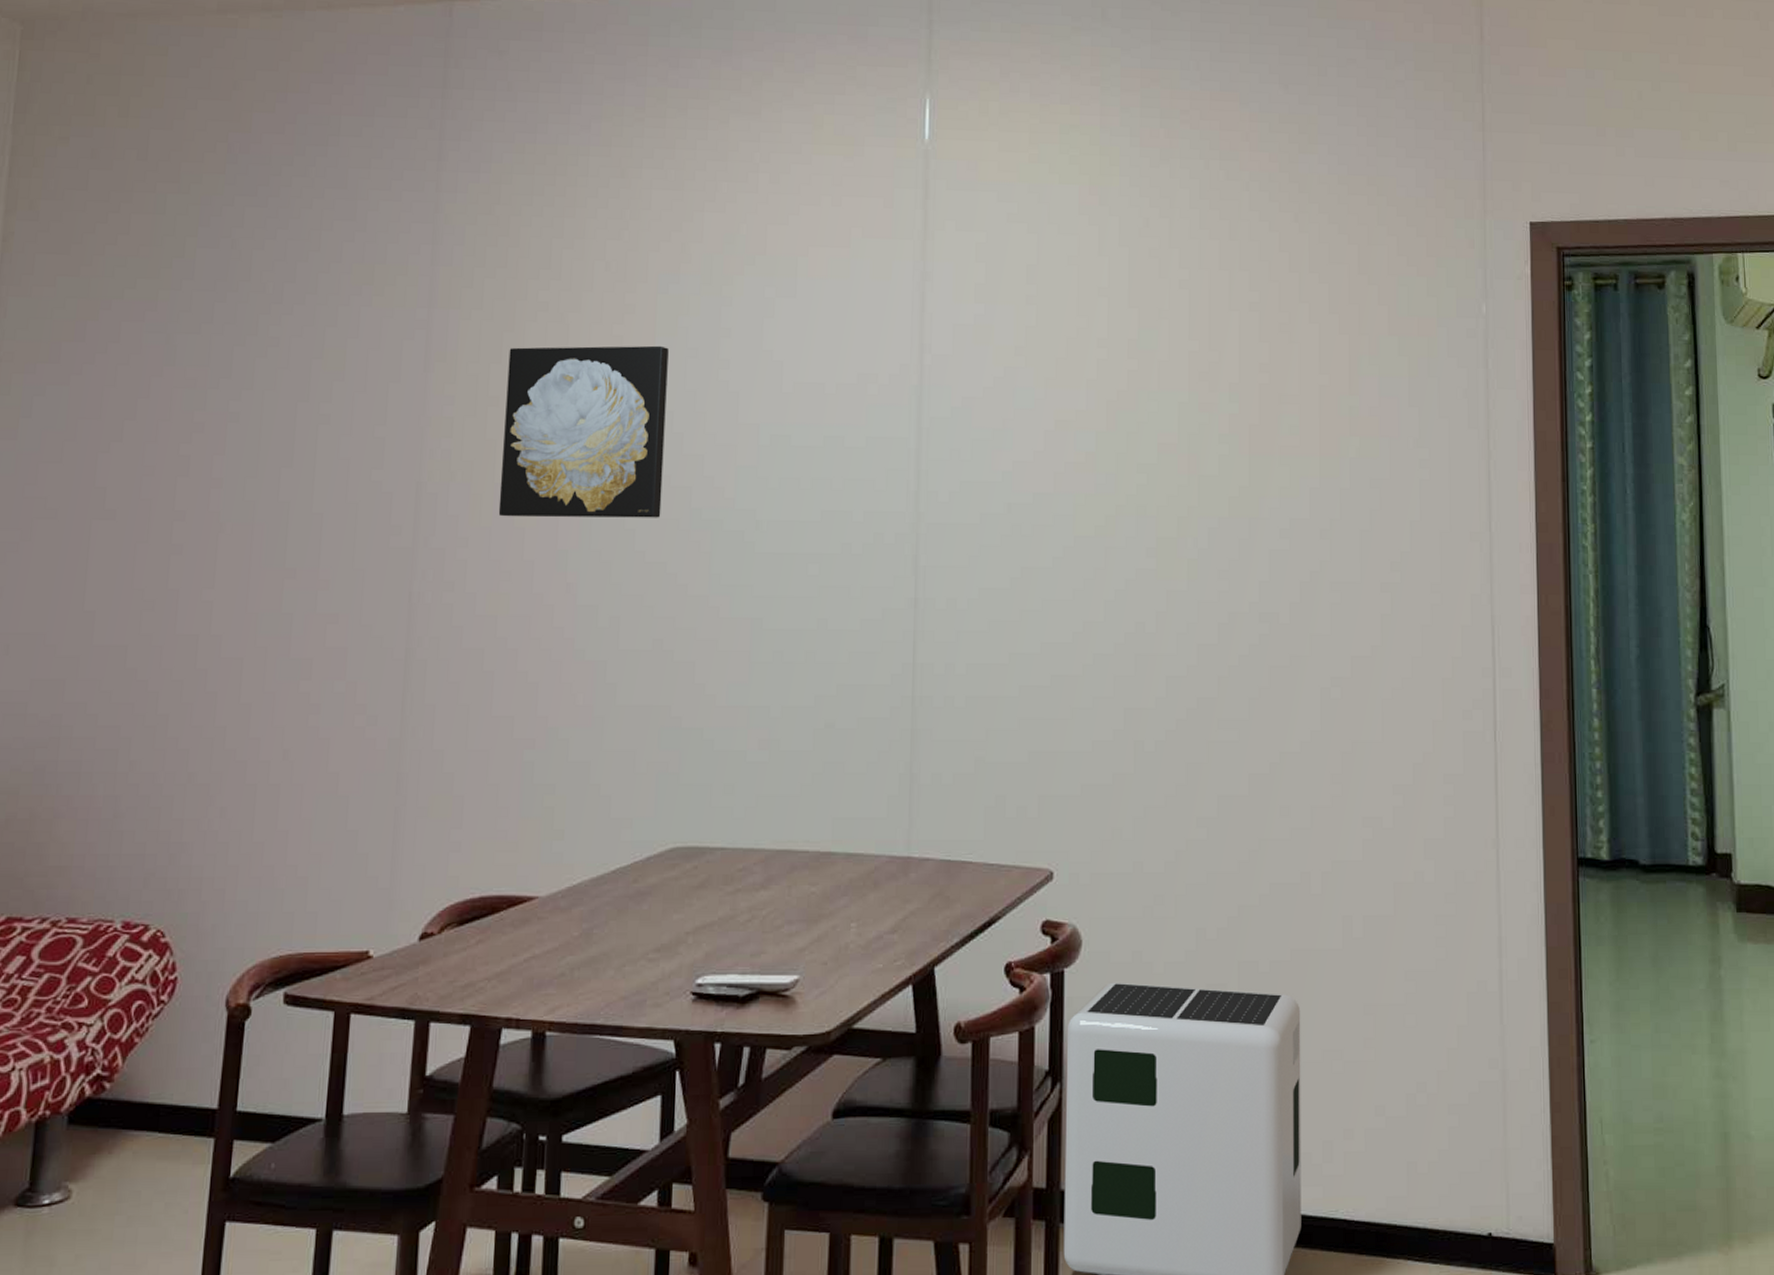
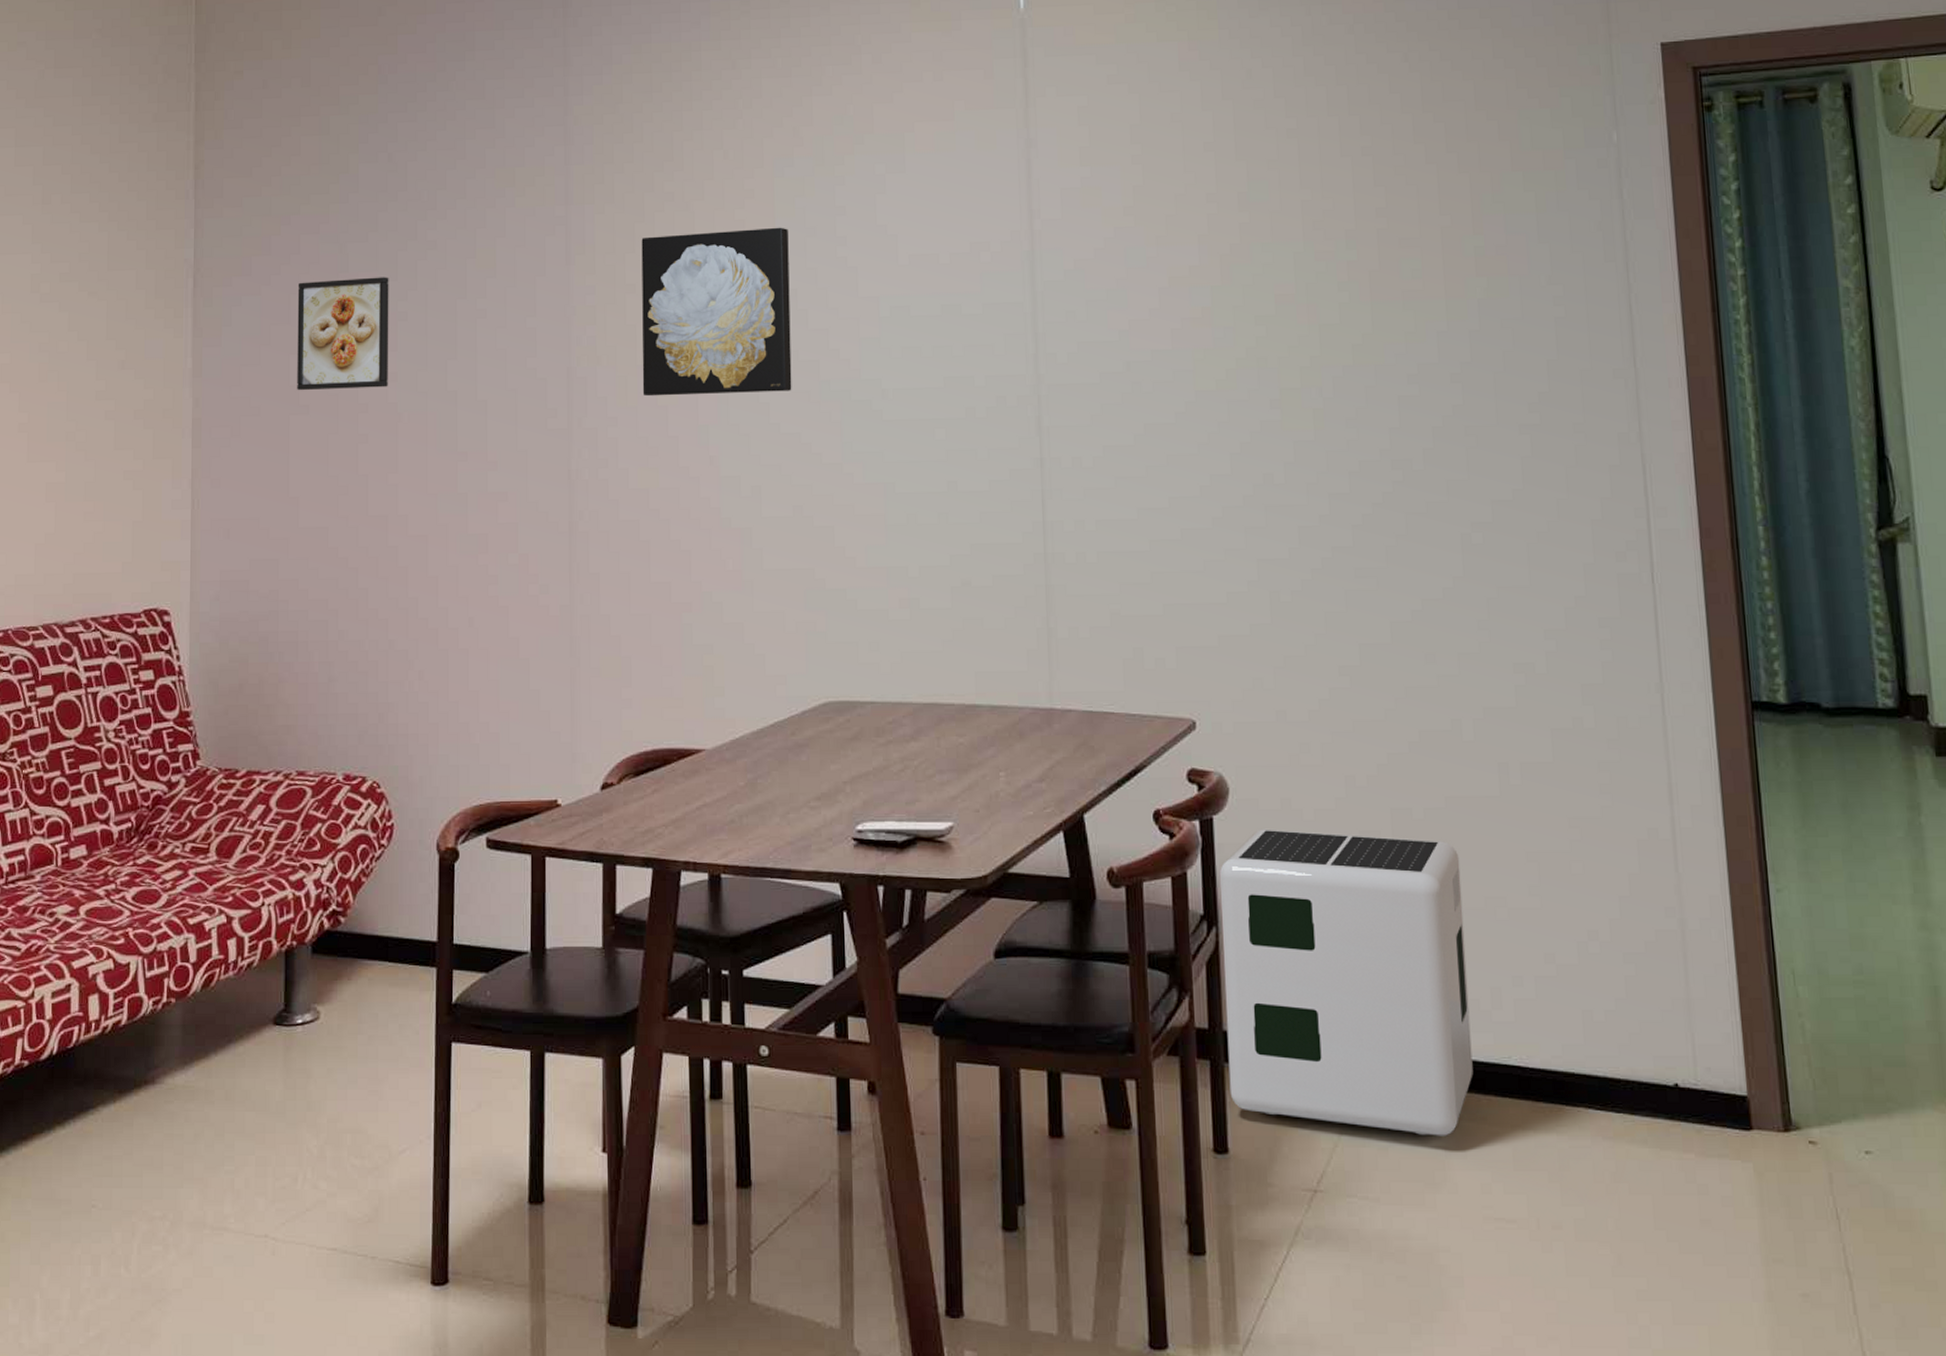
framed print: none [103,373,222,494] -> present [297,277,389,391]

